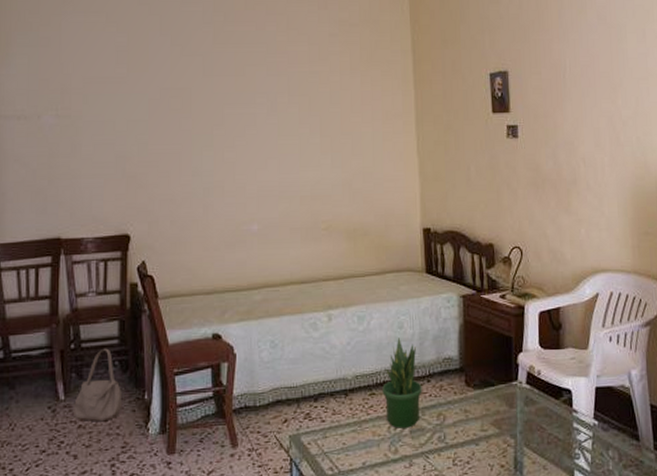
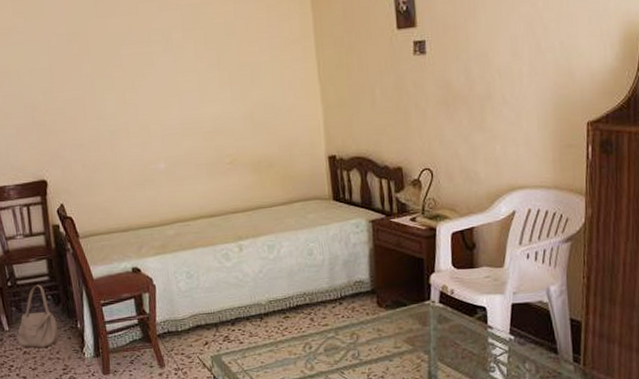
planter: present [382,338,422,428] -> none [295,264,335,348]

